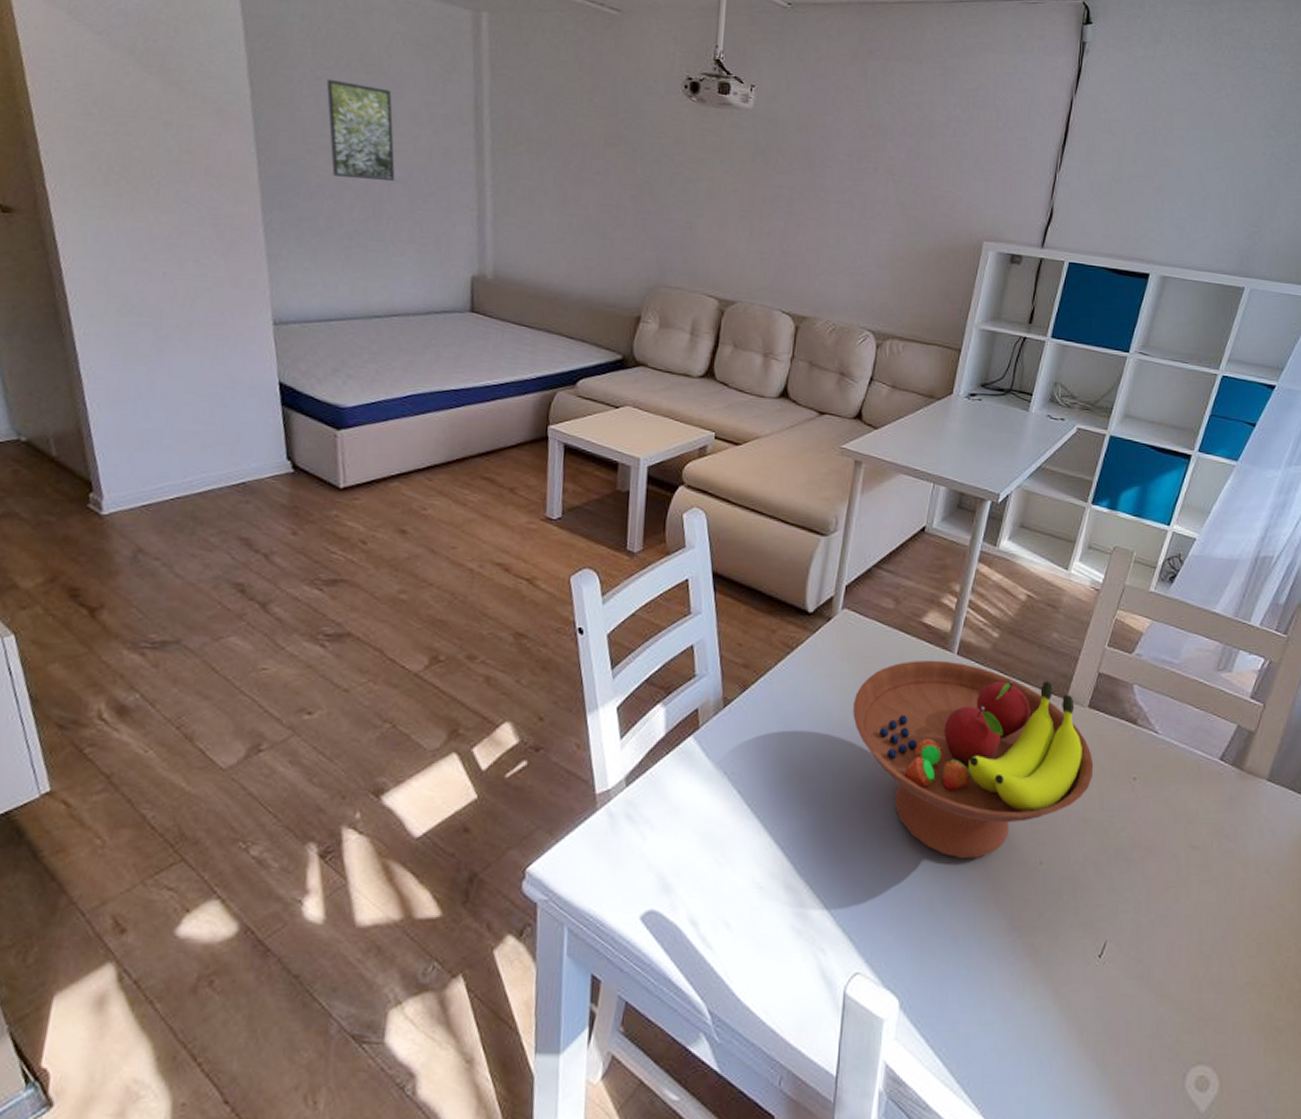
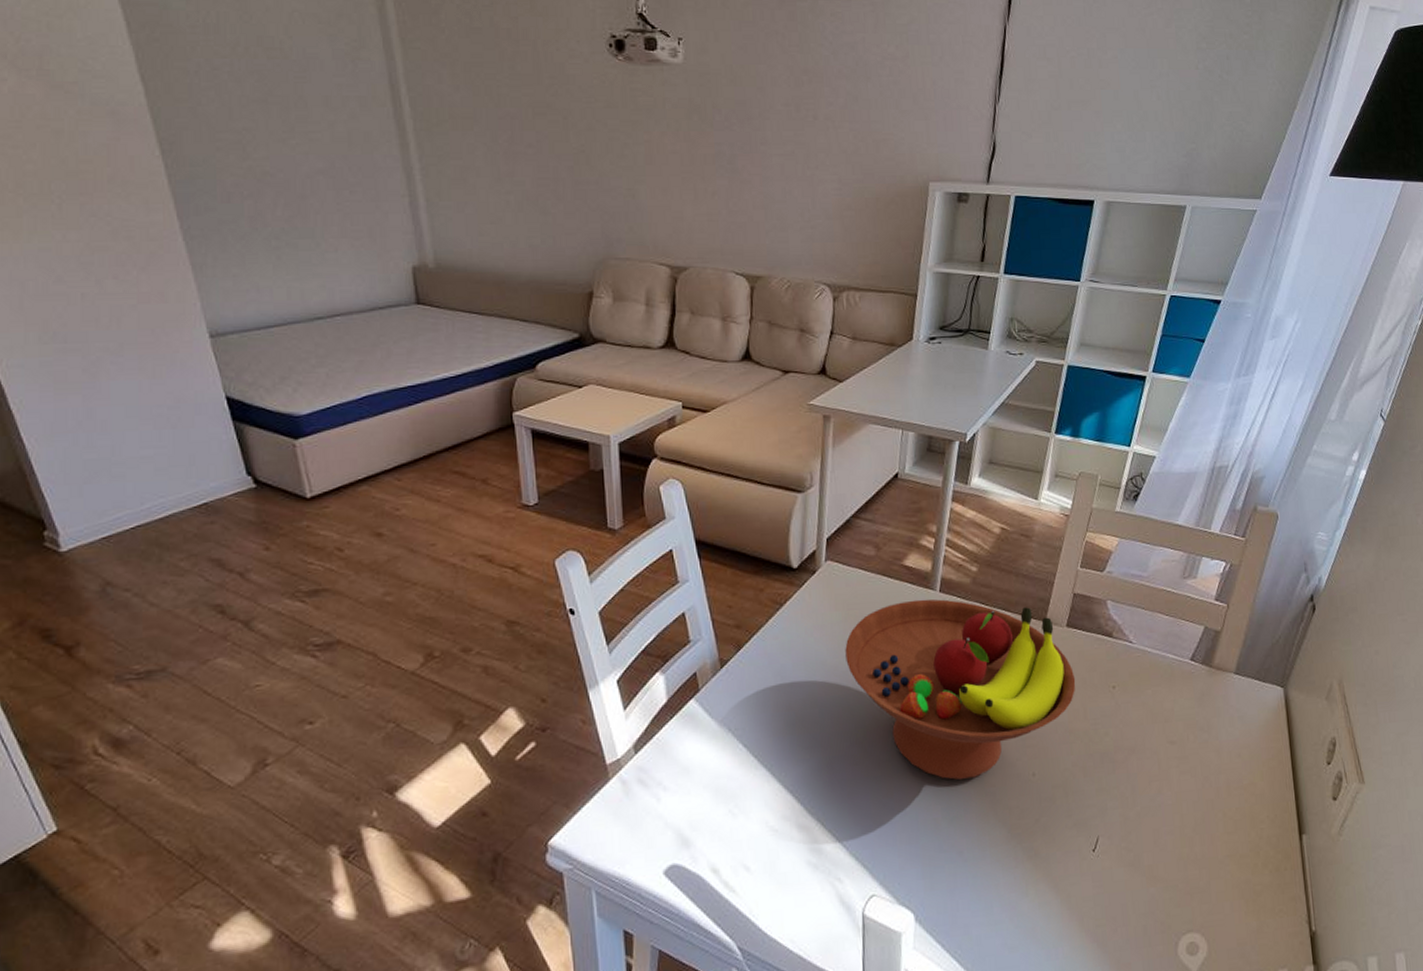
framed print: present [326,79,395,182] -> none [226,68,316,174]

